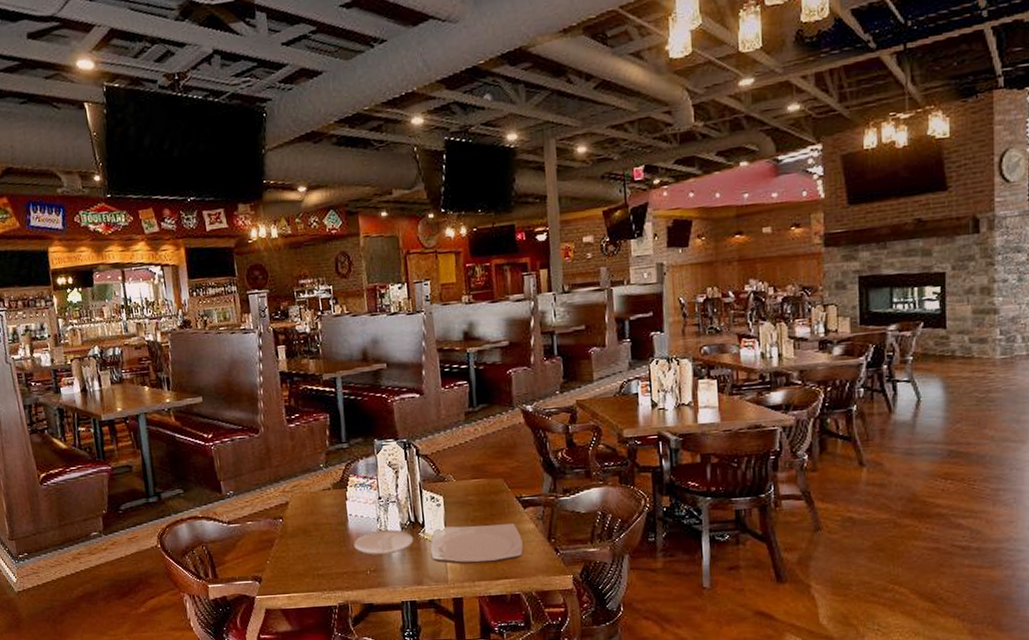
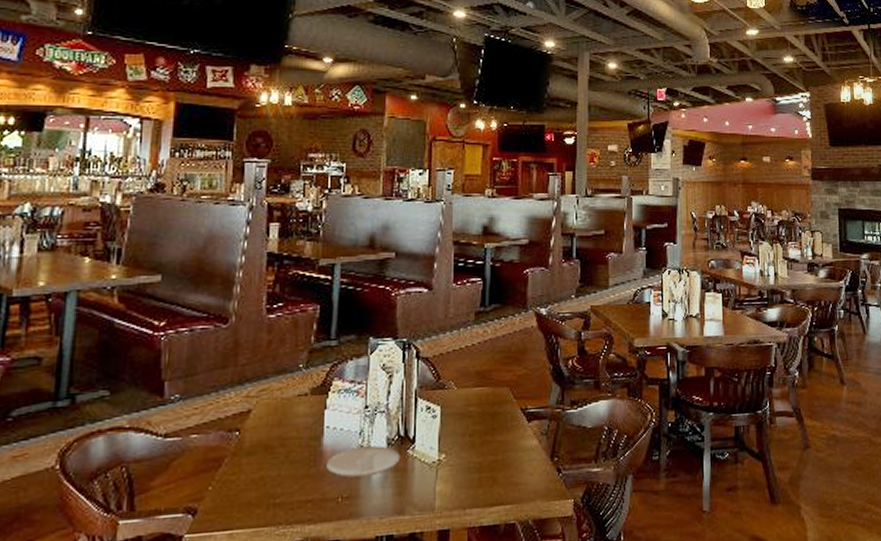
plate: present [430,523,523,564] -> none [418,439,523,488]

